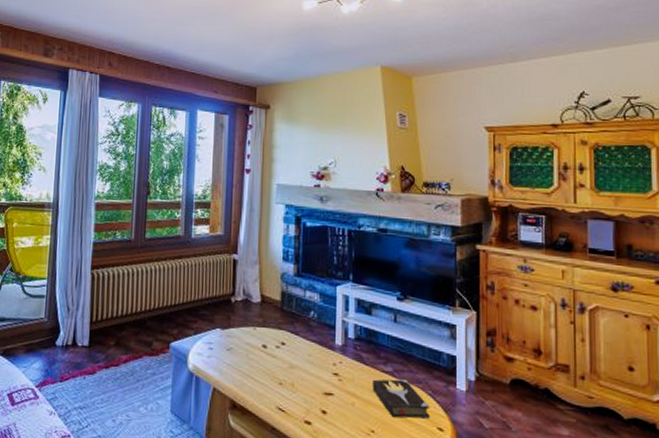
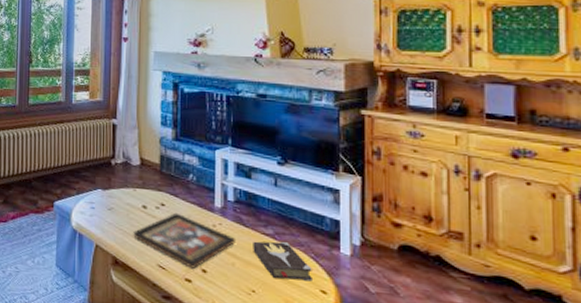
decorative tray: none [252,351,357,410] -> present [133,212,237,269]

